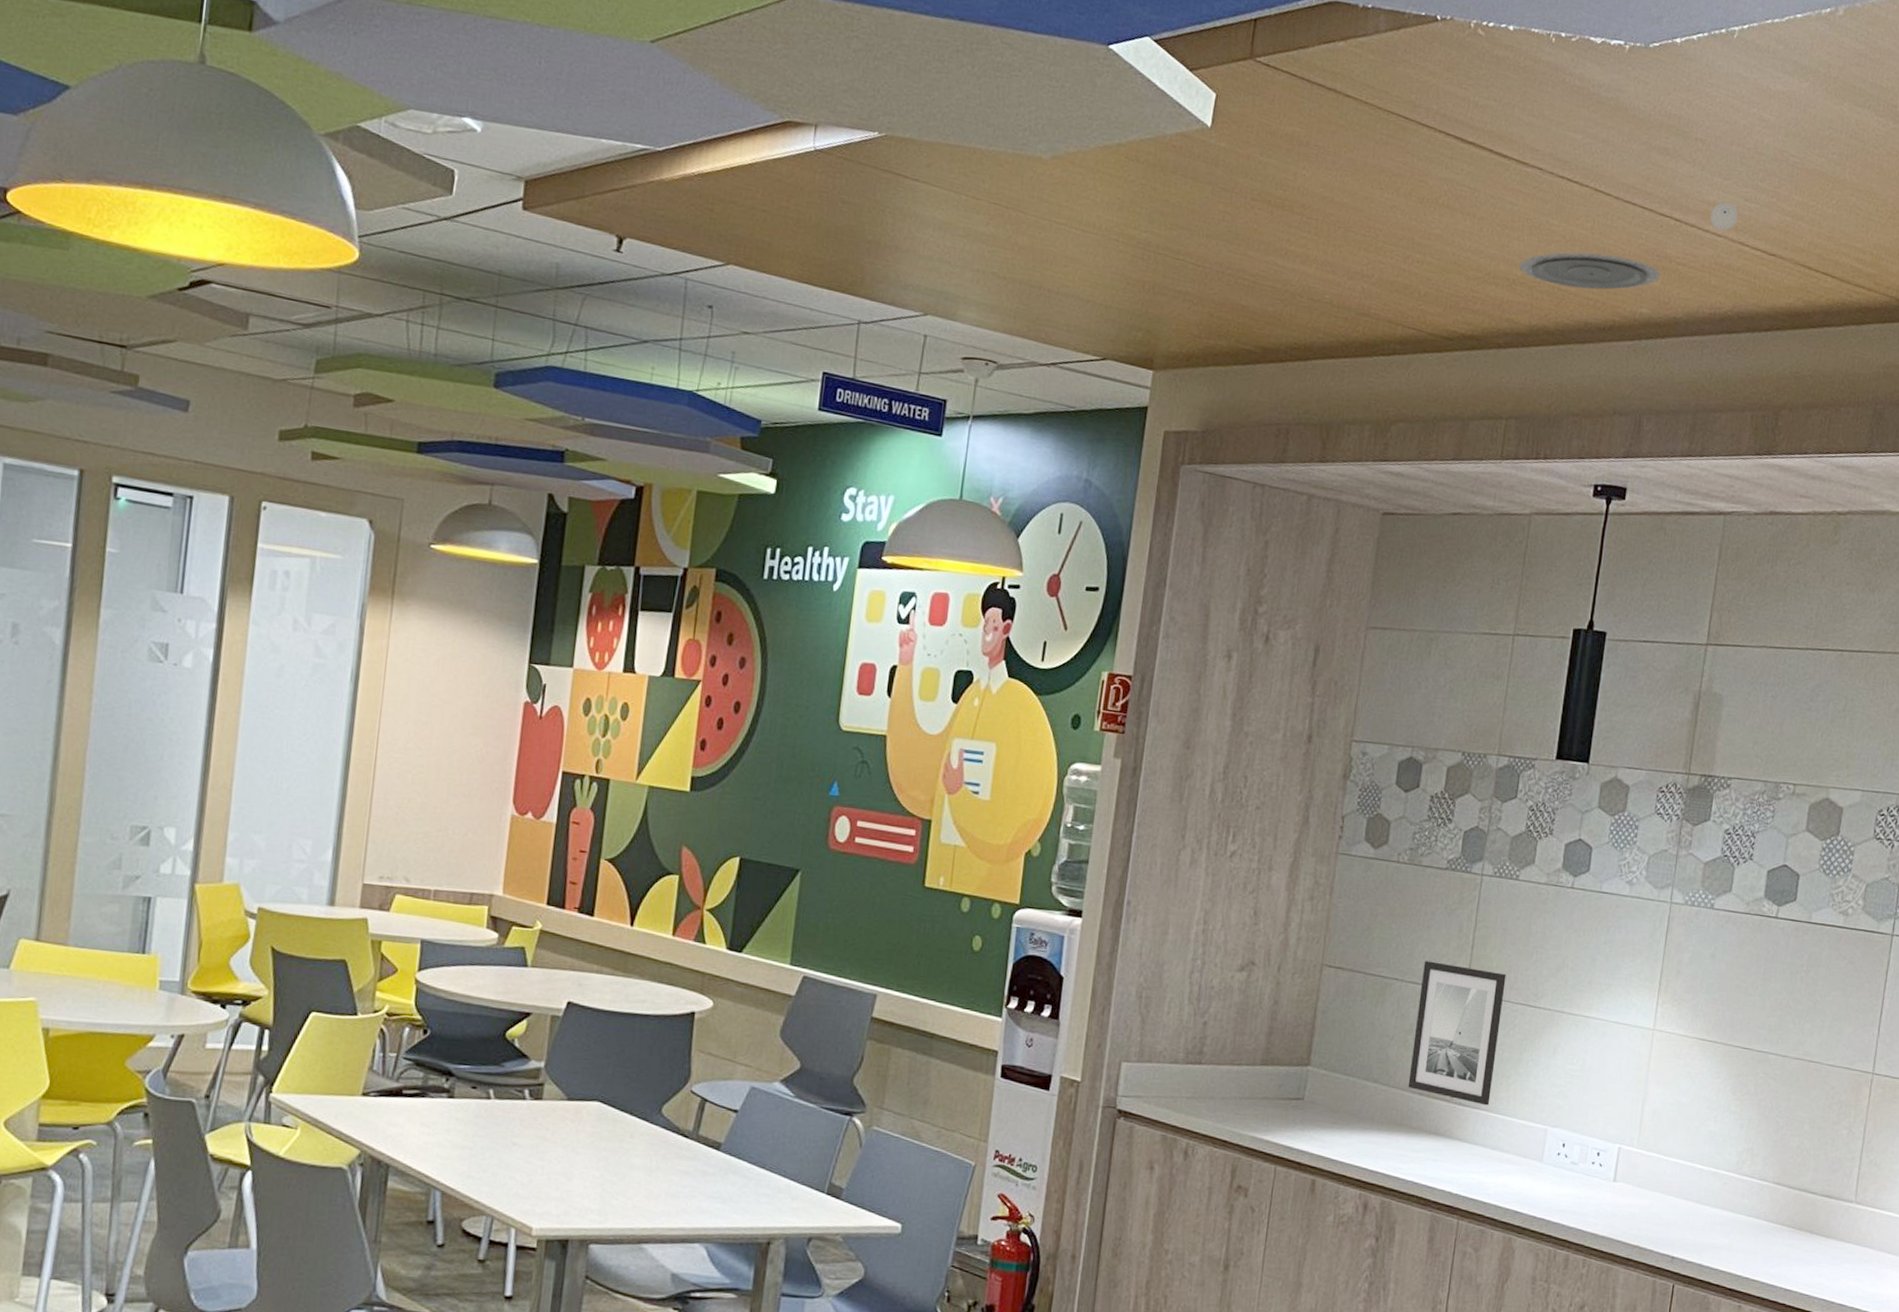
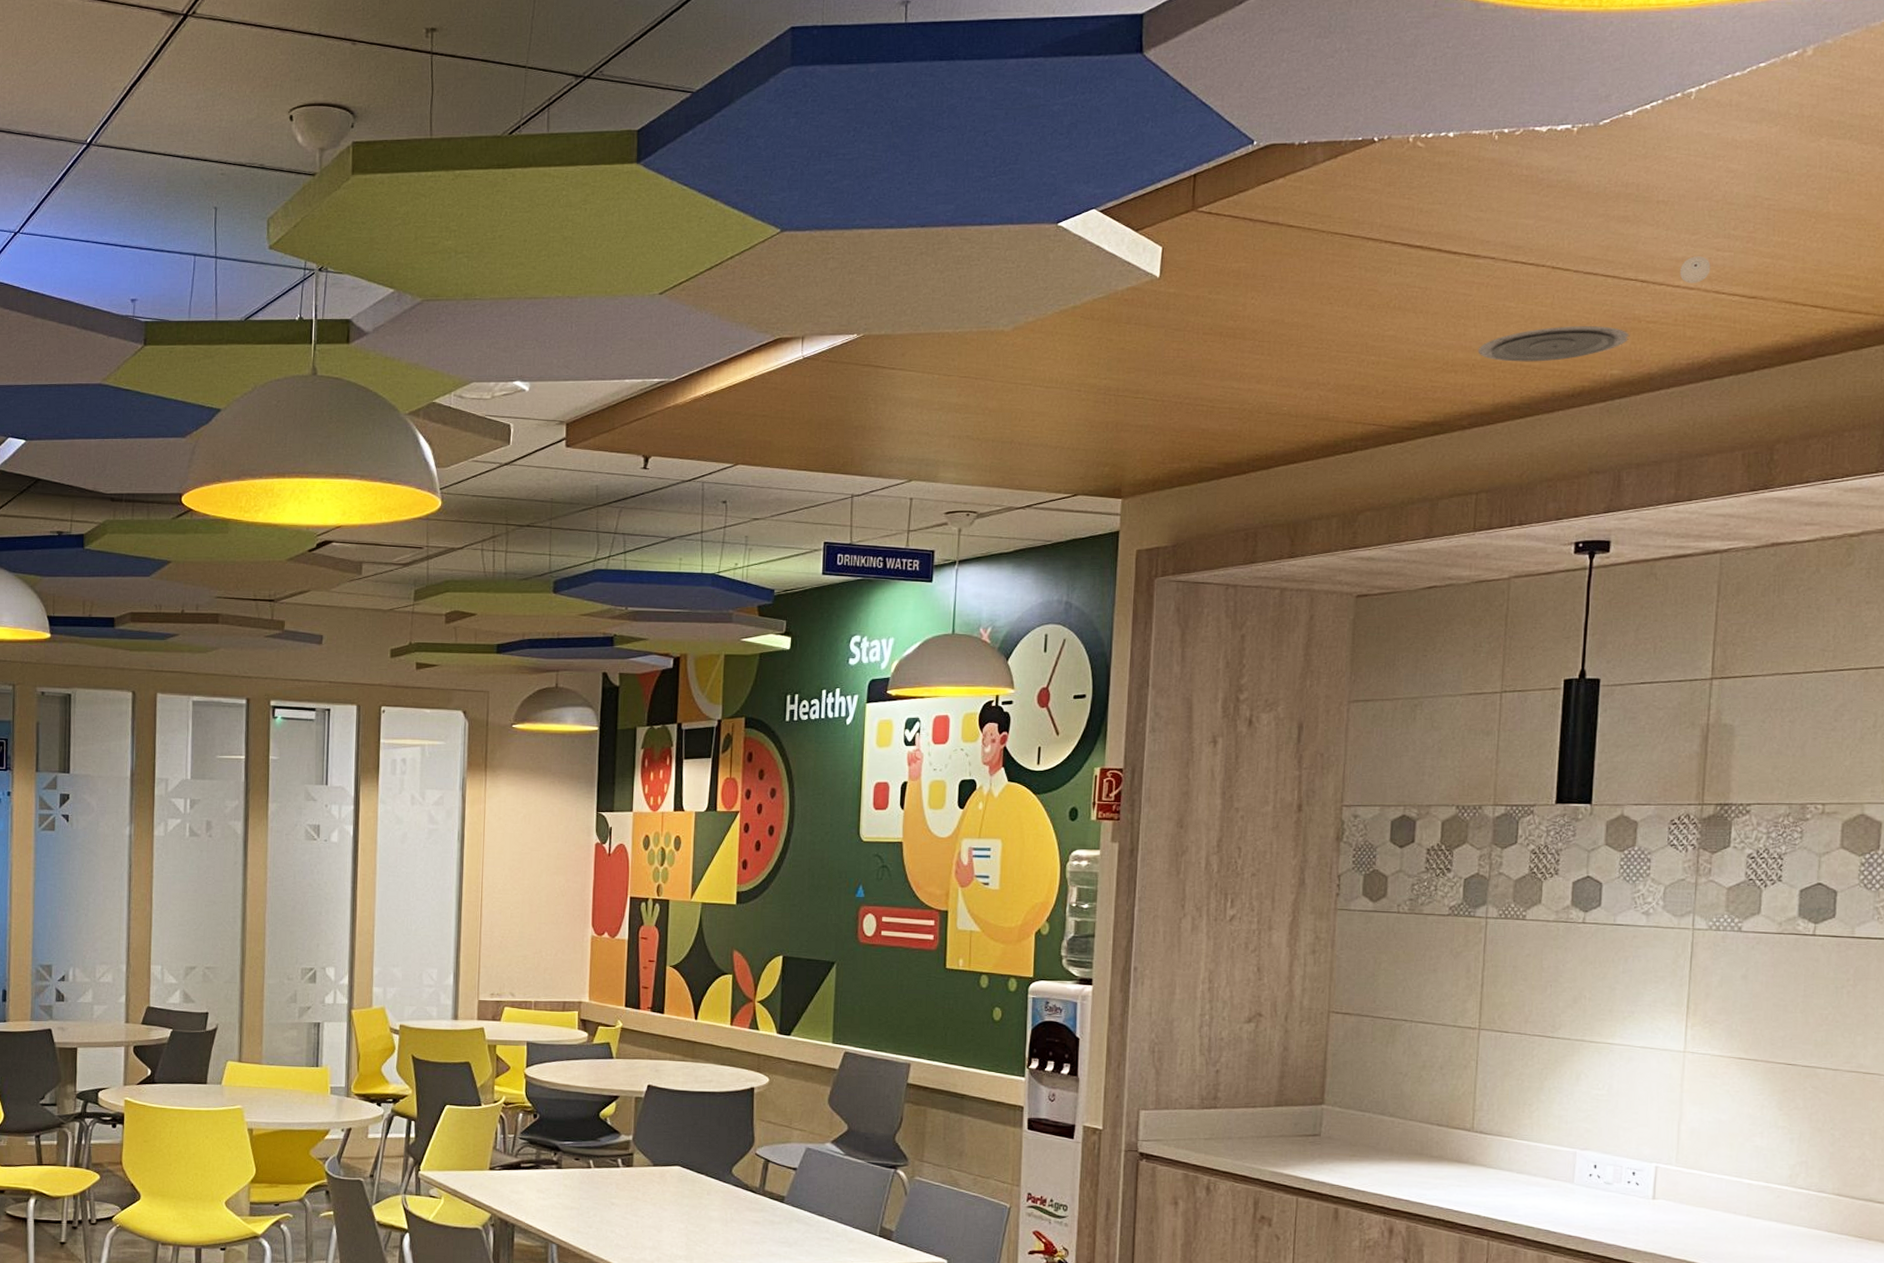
wall art: present [1408,960,1506,1106] -> none [1425,1001,1520,1133]

